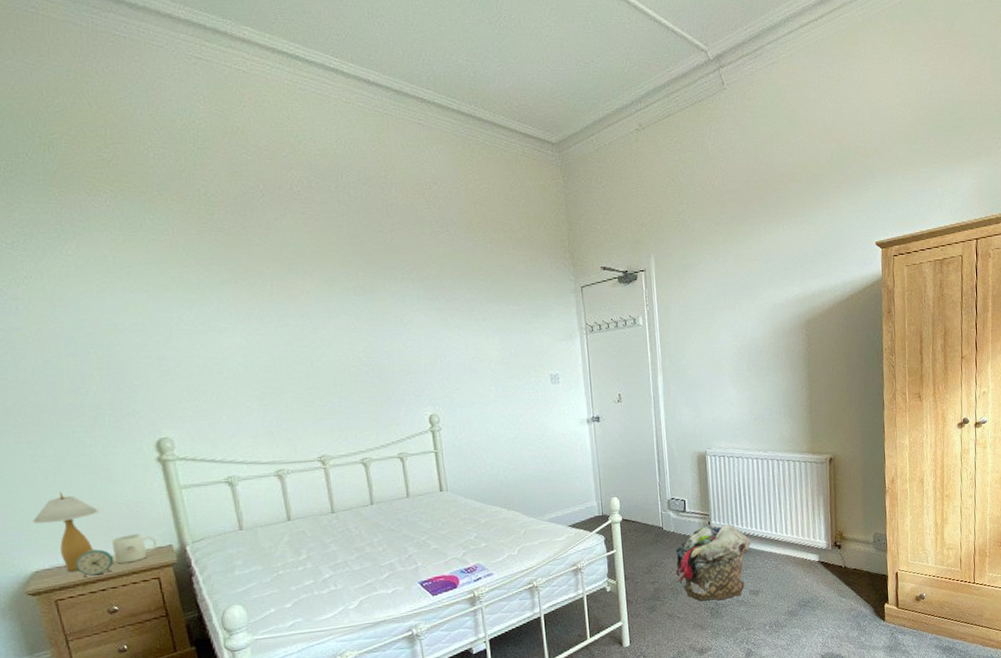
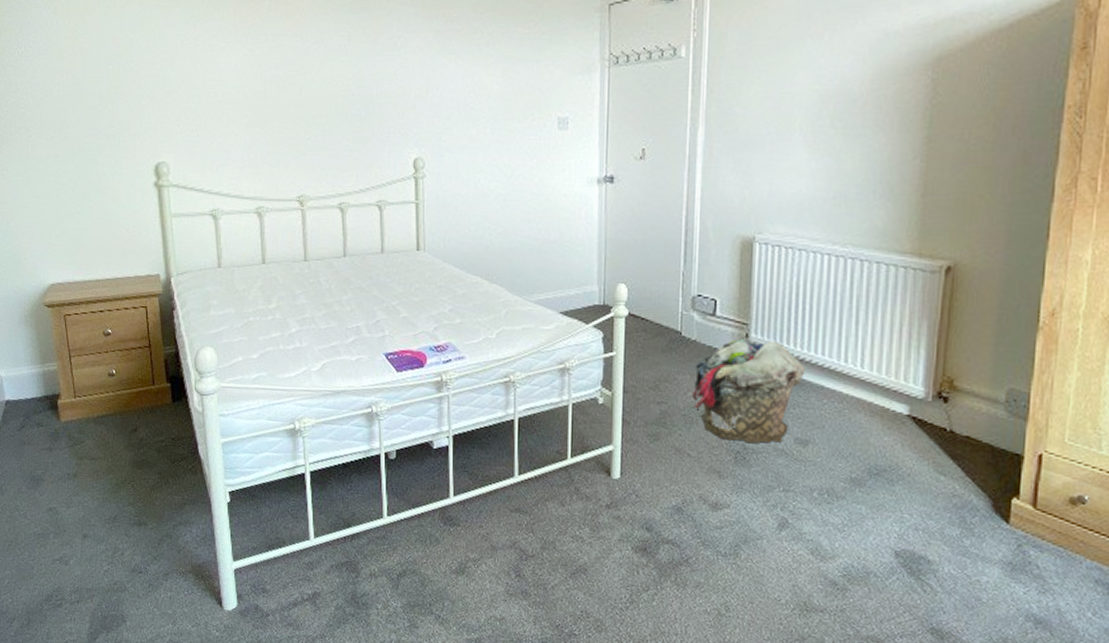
table lamp: present [32,491,100,571] -> none [53,208,104,288]
alarm clock: present [75,548,114,578] -> none [82,268,111,296]
mug: present [112,534,158,564] -> none [112,258,148,288]

